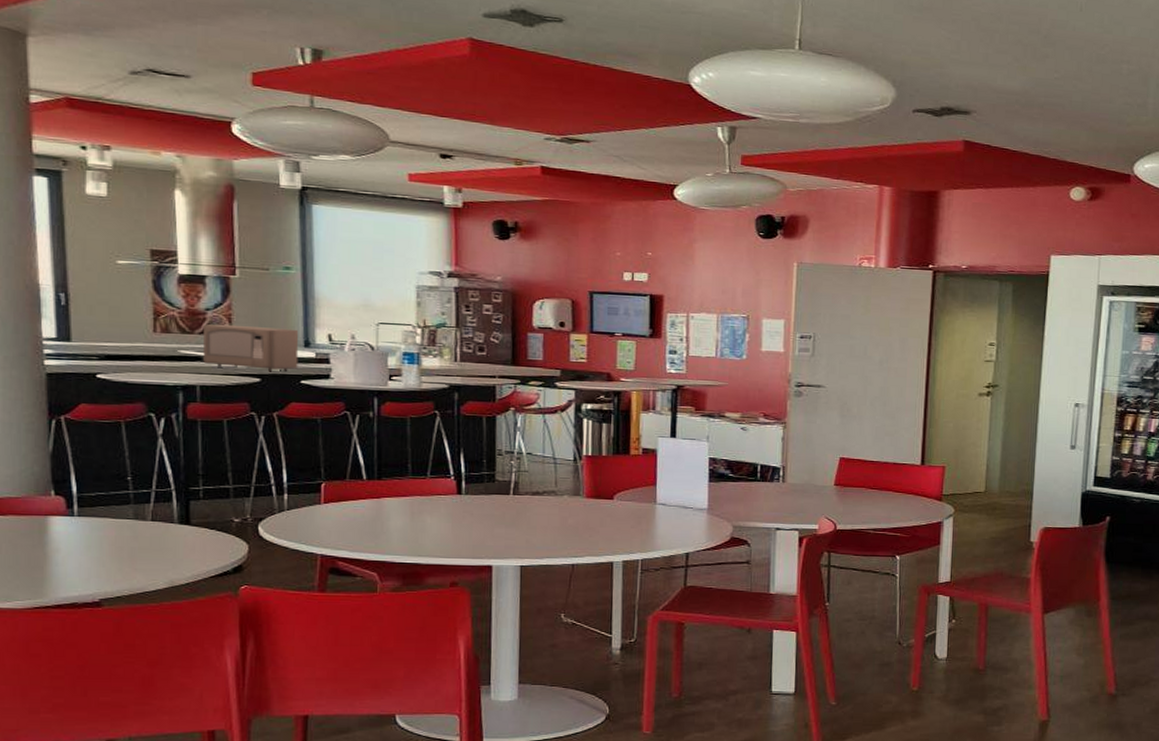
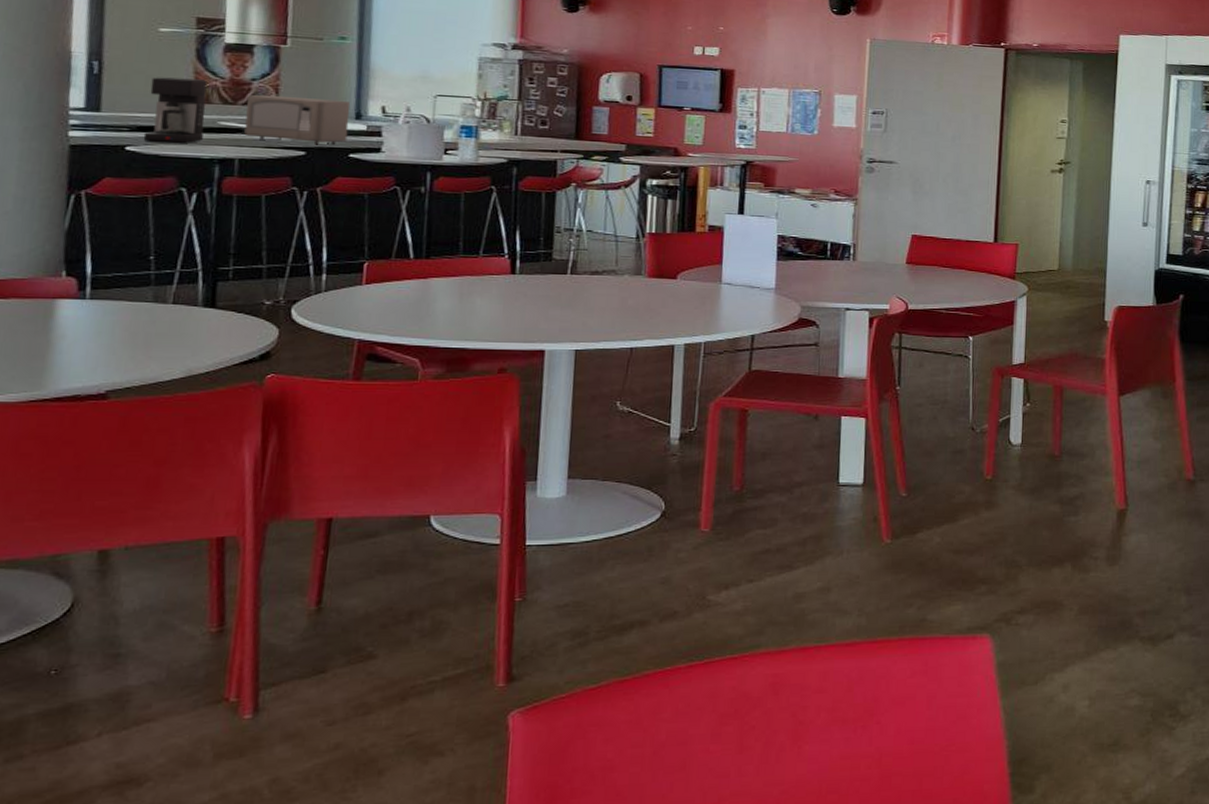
coffee maker: none [112,308,166,371] -> present [143,77,207,143]

